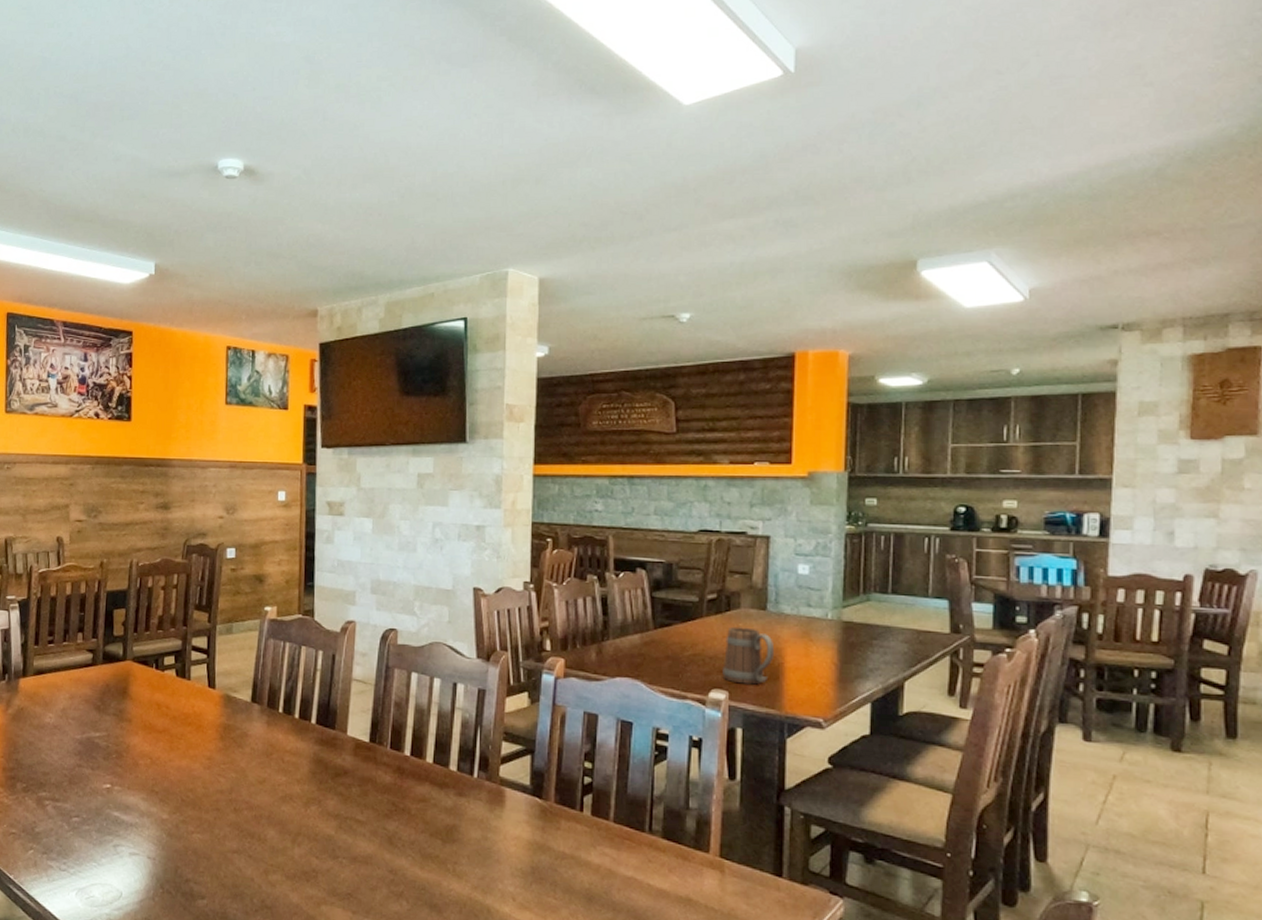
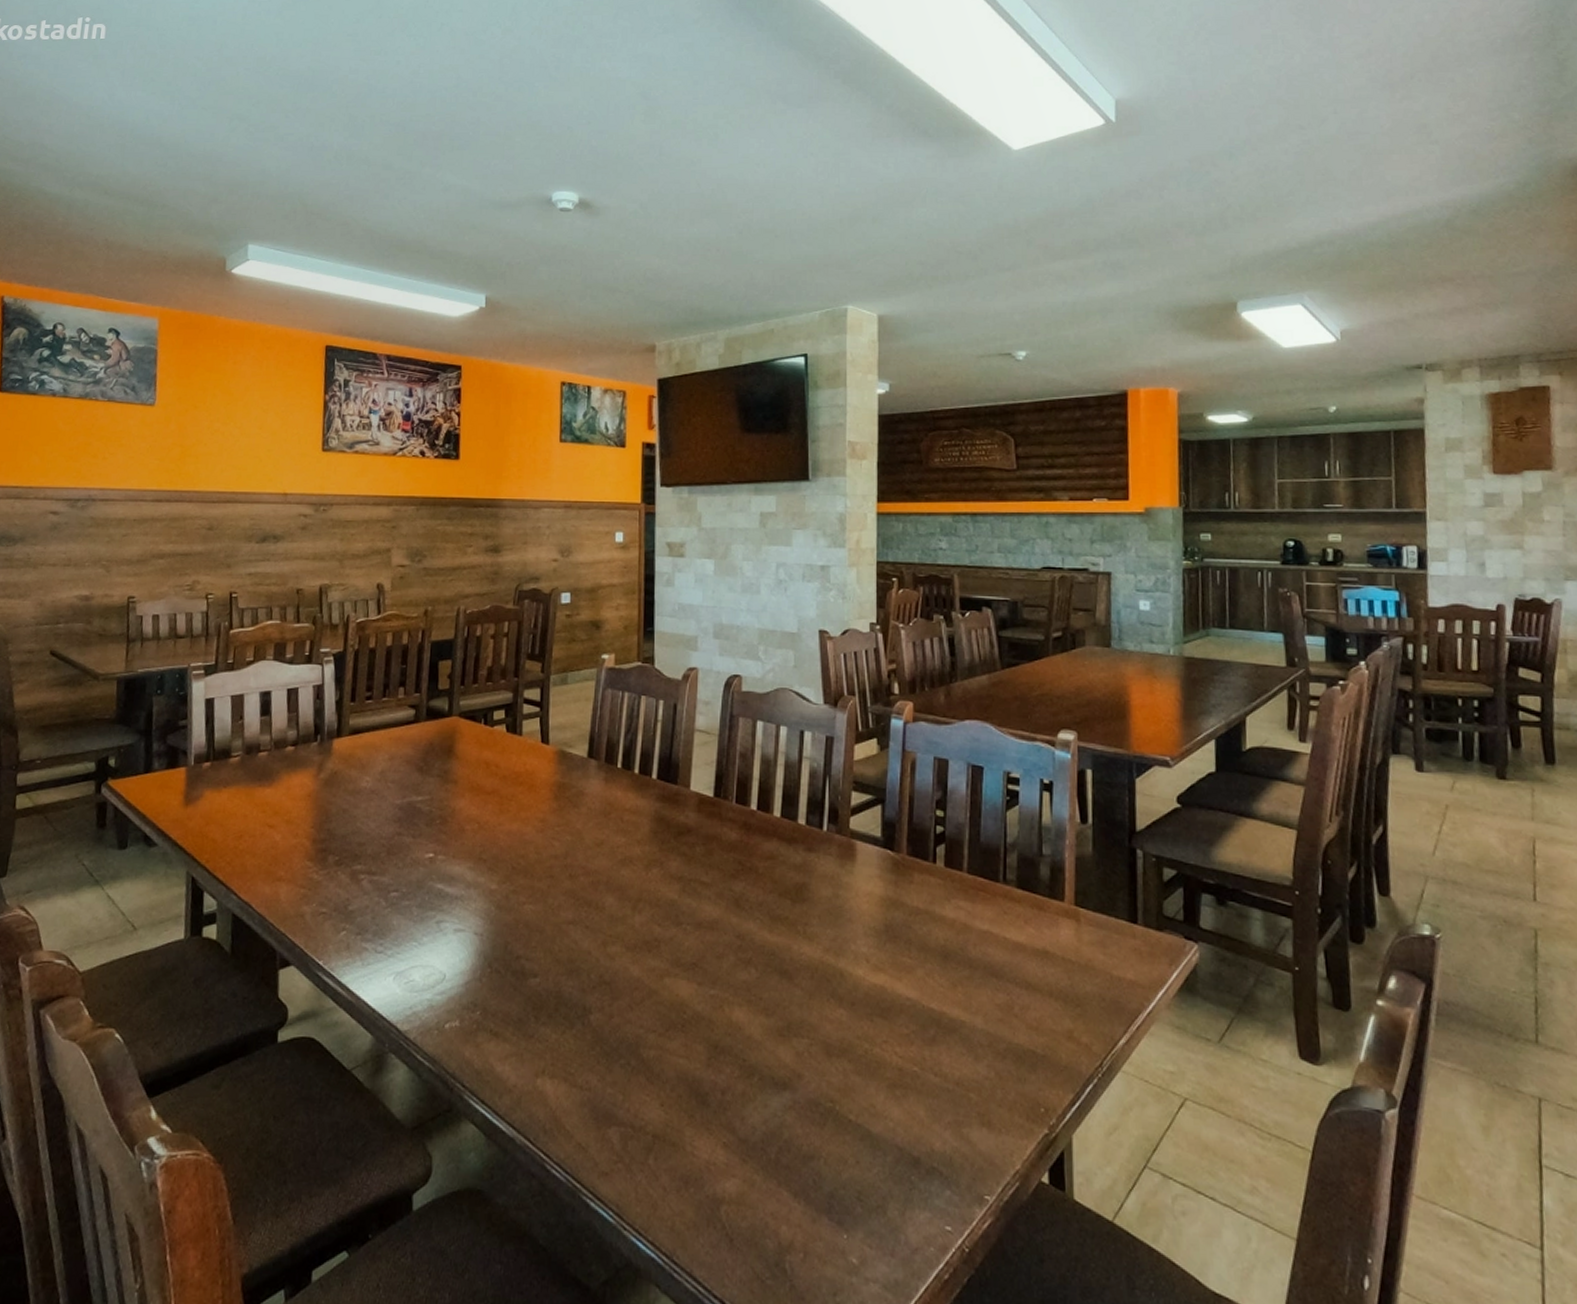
beer mug: present [722,626,775,685] -> none [1070,665,1121,724]

